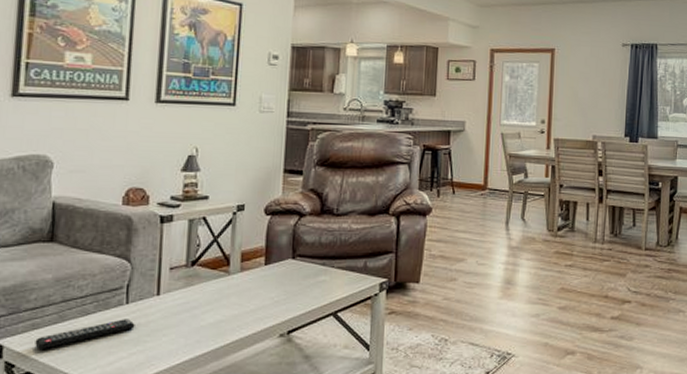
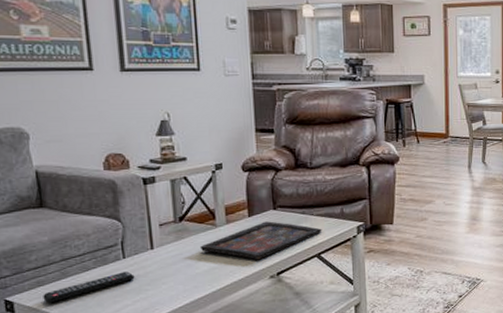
decorative tray: none [208,271,342,315] -> present [199,221,322,260]

